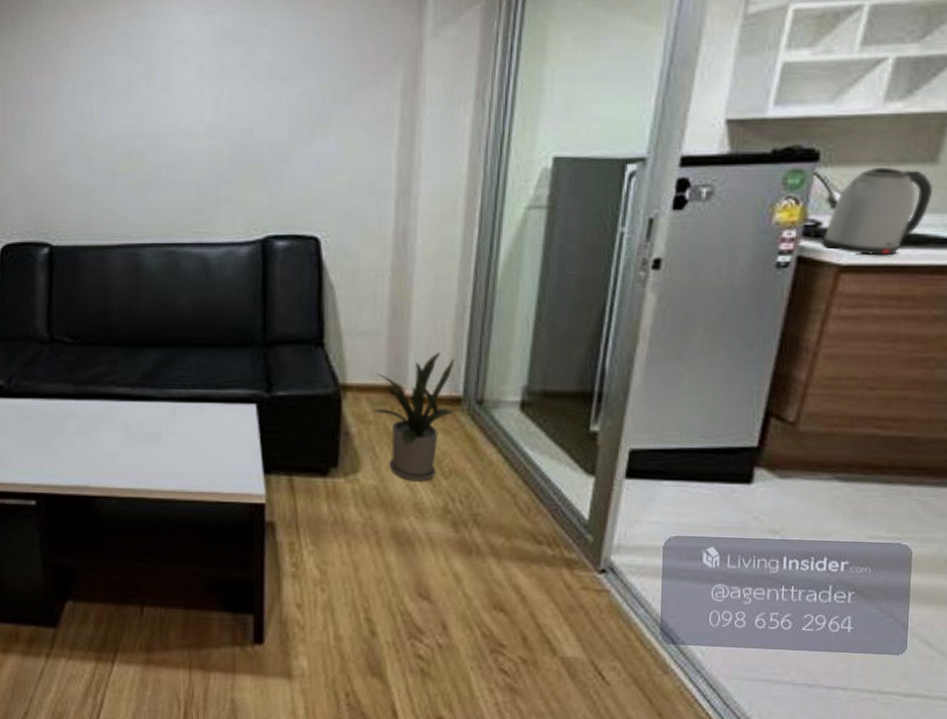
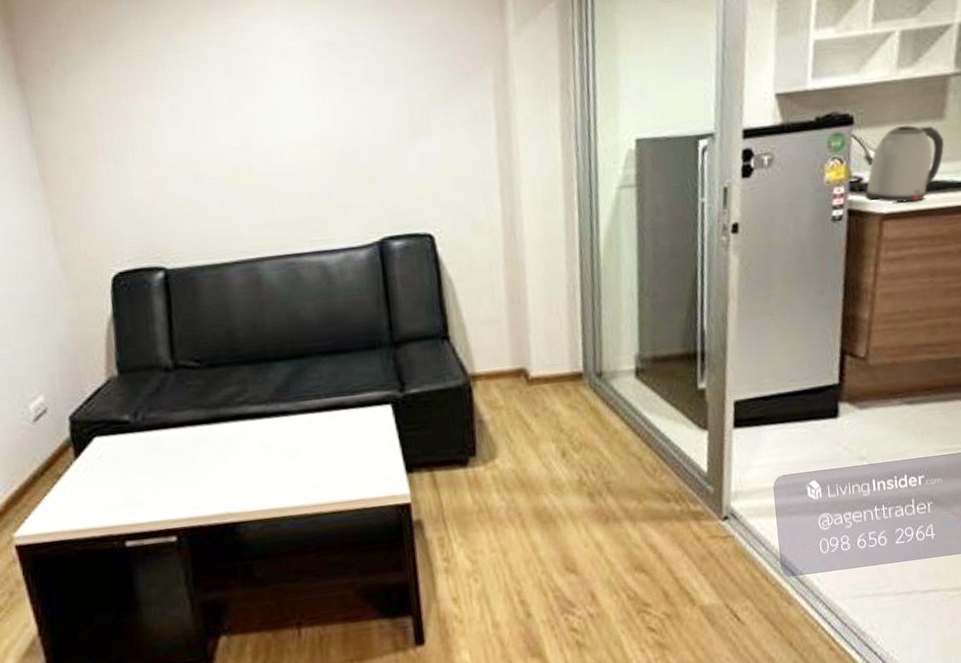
house plant: present [373,352,455,481] -> none [501,331,577,459]

